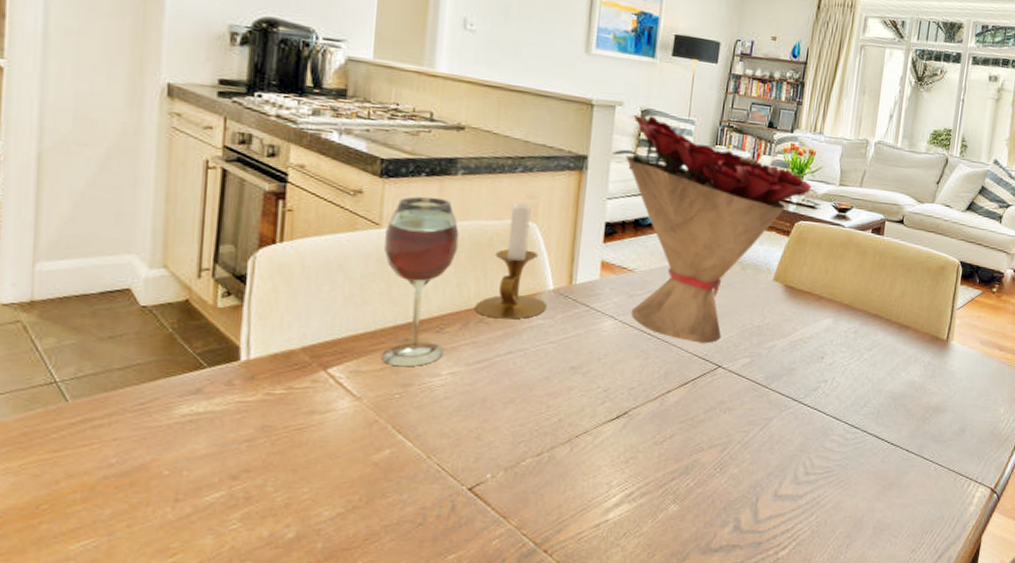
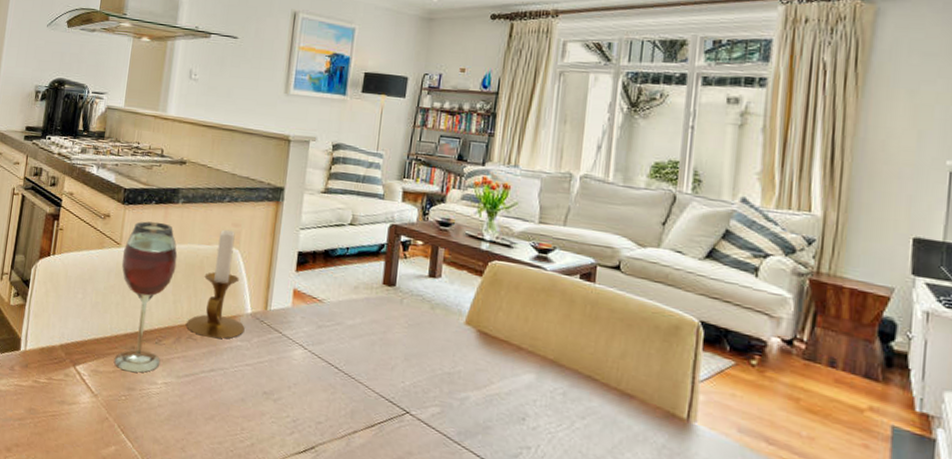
flower bouquet: present [612,115,812,344] -> none [306,149,507,386]

